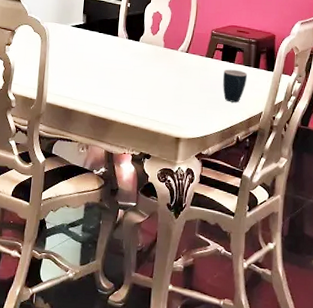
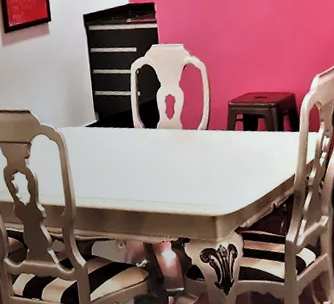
mug: present [223,69,248,103] -> none [248,137,274,171]

